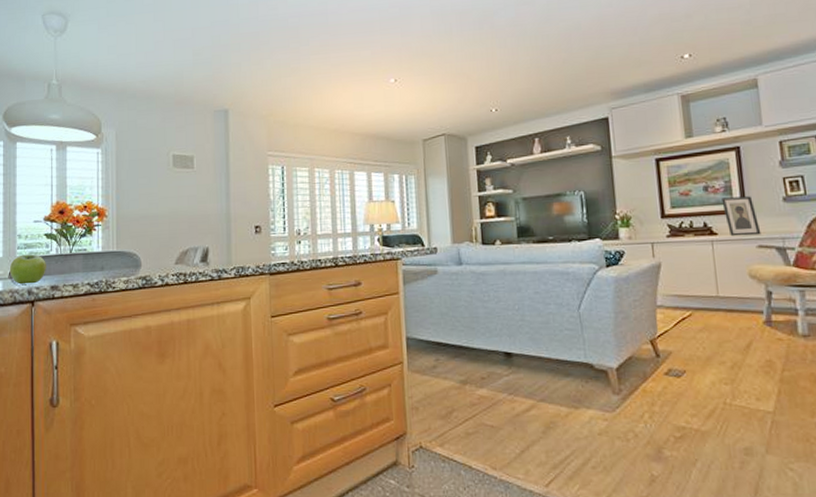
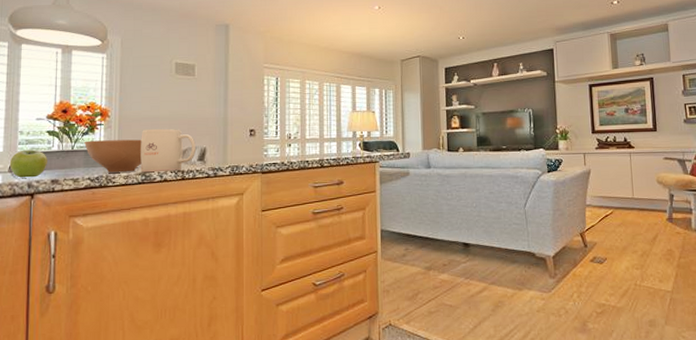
bowl: none [82,240,142,277] -> present [84,139,142,173]
mug: none [139,227,198,277] -> present [139,129,196,173]
picture frame: present [721,196,761,237] -> none [638,118,667,150]

